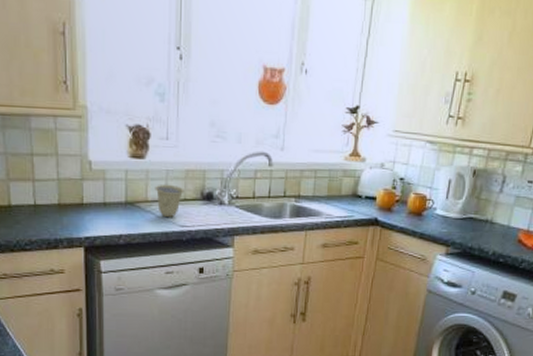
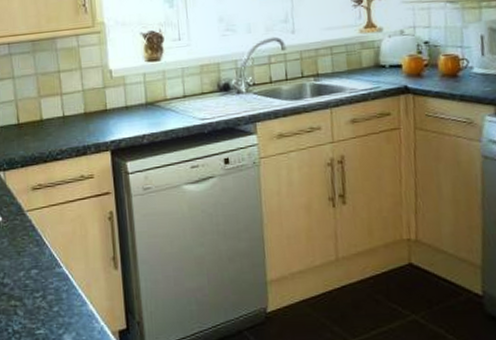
cup: present [155,184,184,218] -> none [172,81,201,113]

